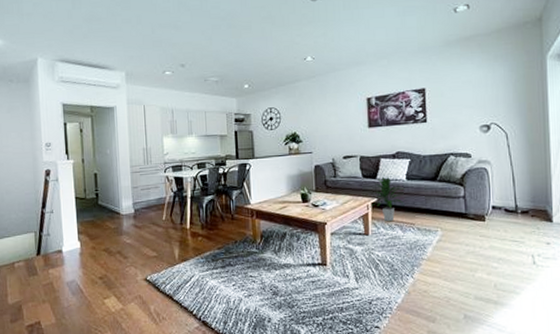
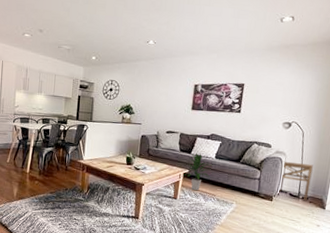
side table: none [489,170,528,214] -> present [277,161,313,200]

